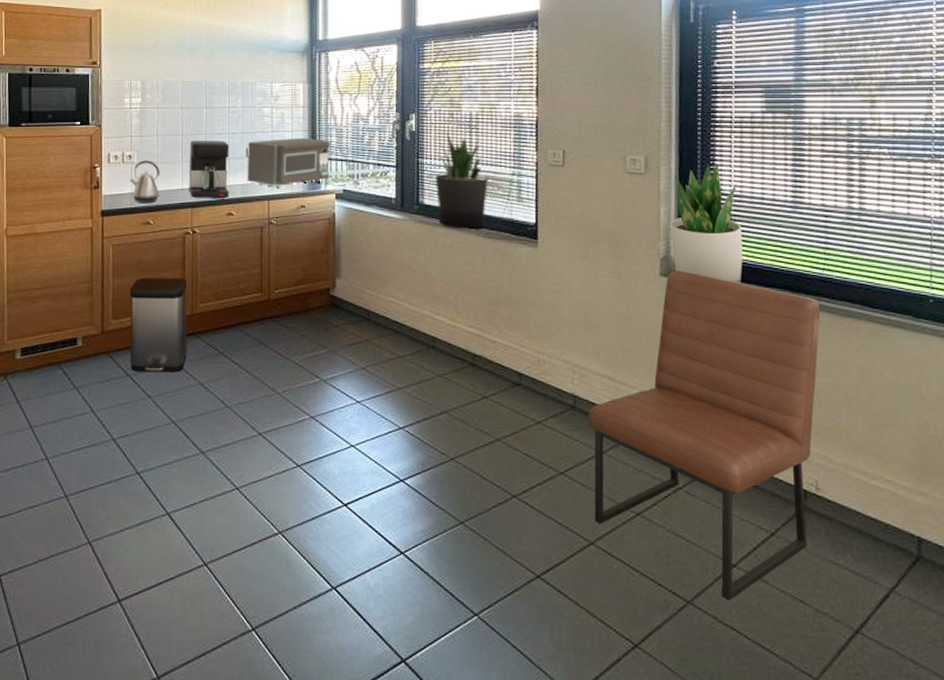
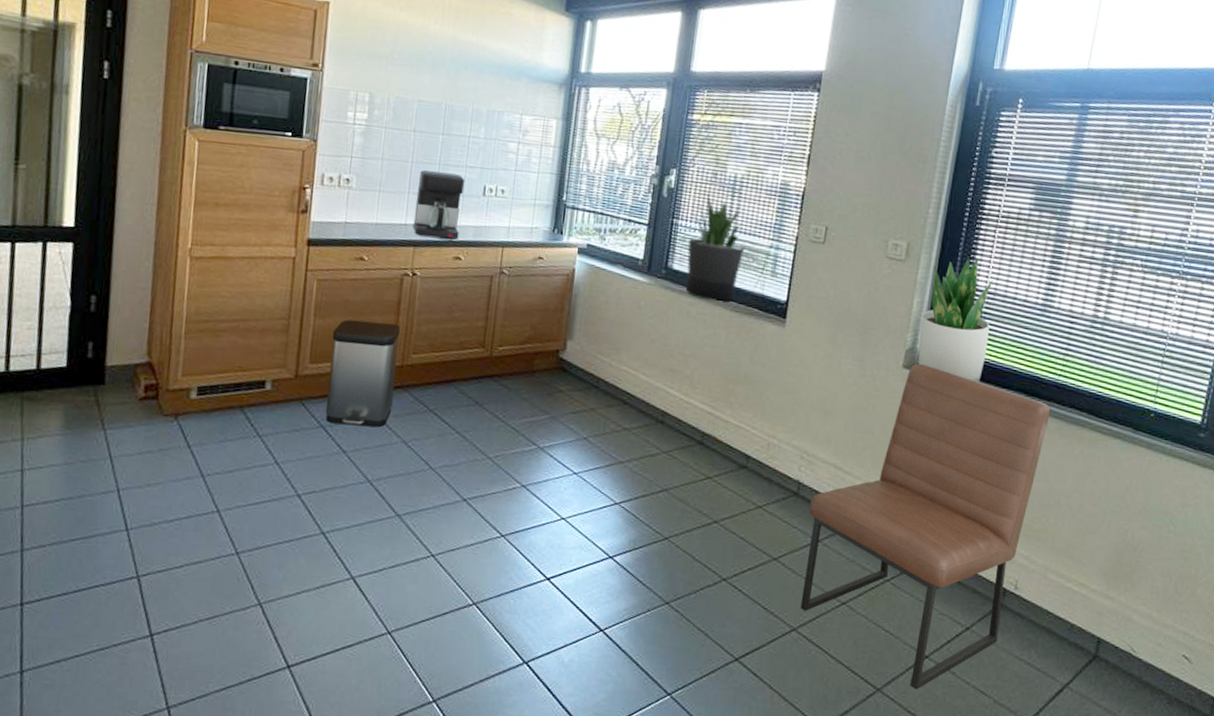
kettle: present [130,160,162,204] -> none [345,186,382,237]
microwave: present [247,137,331,188] -> none [480,178,580,235]

